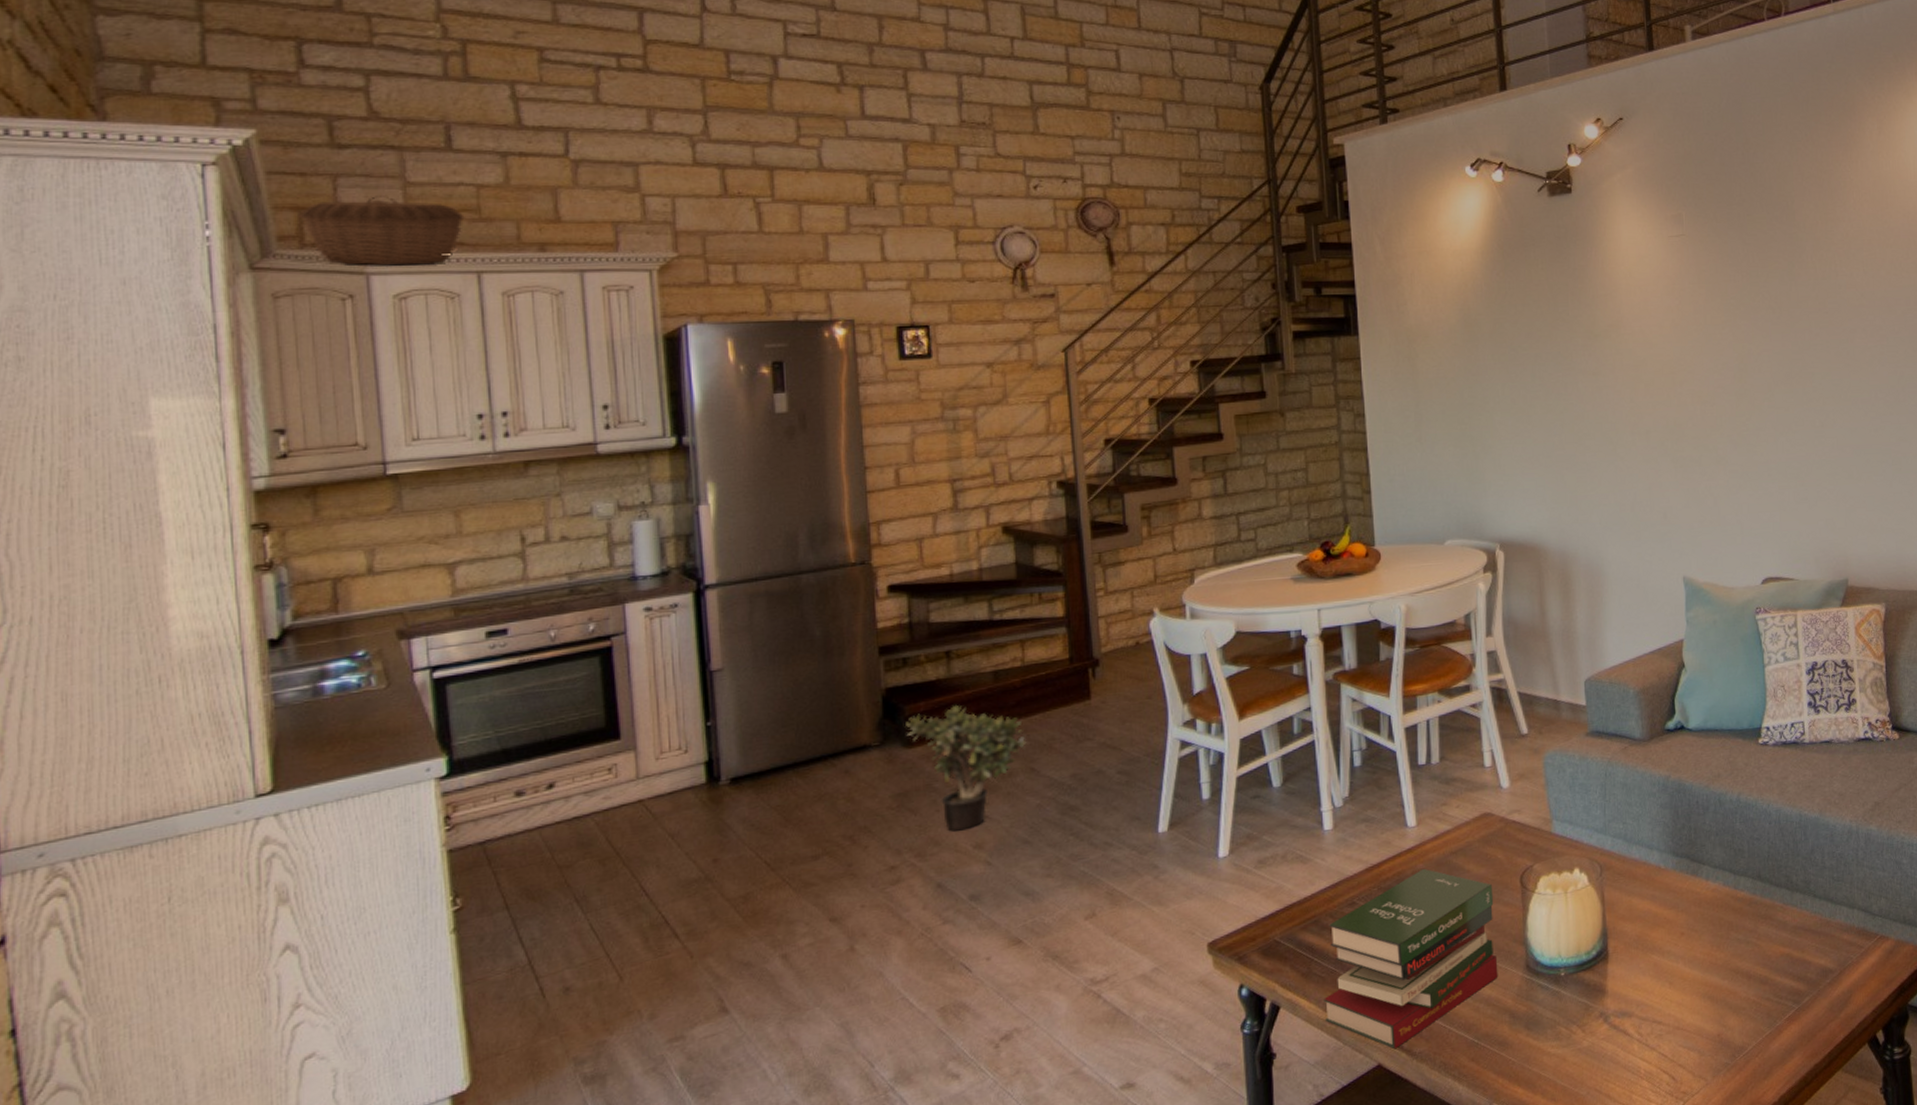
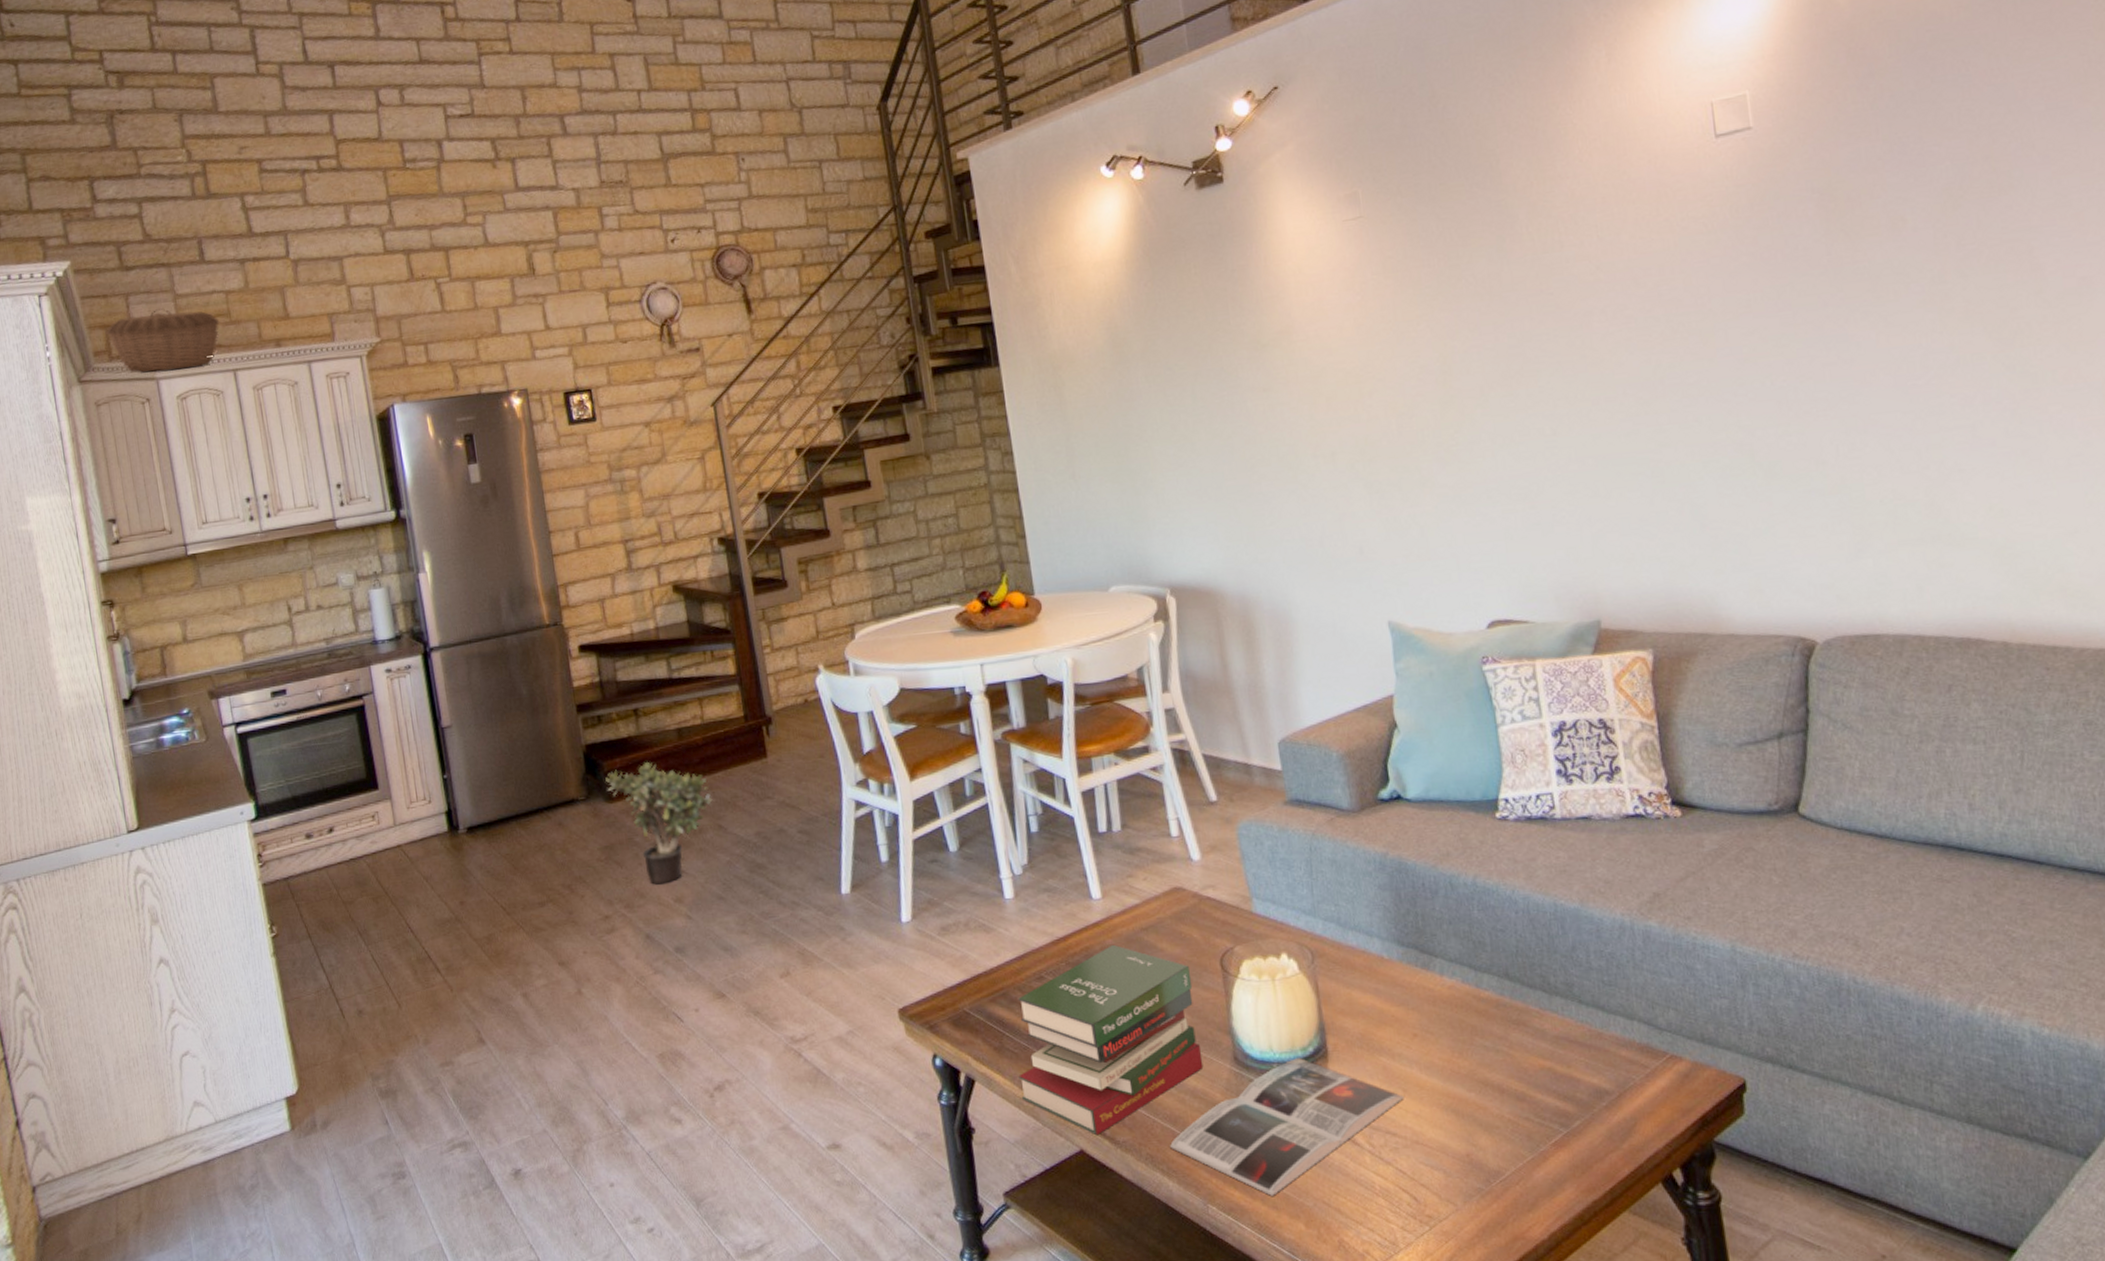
magazine: none [1461,961,1670,1089] -> present [1169,1058,1404,1196]

